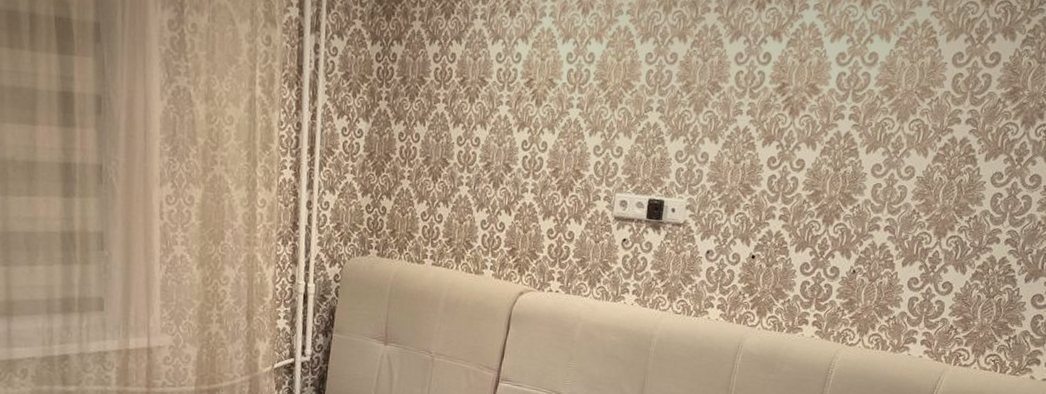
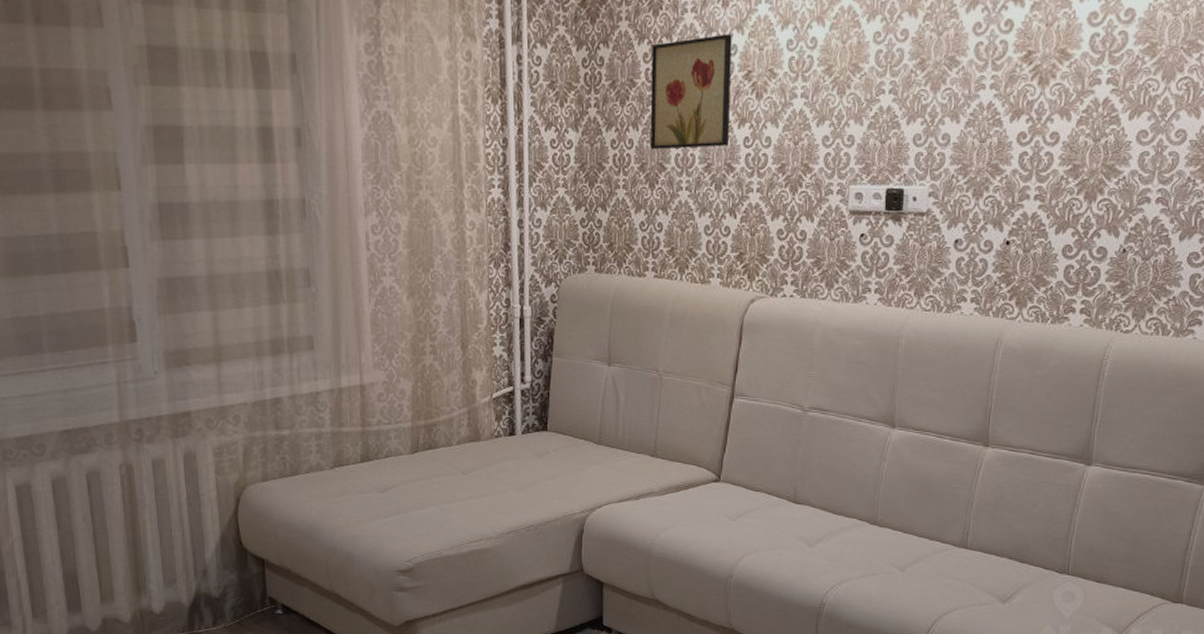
wall art: none [435,42,517,148] -> present [650,34,732,150]

